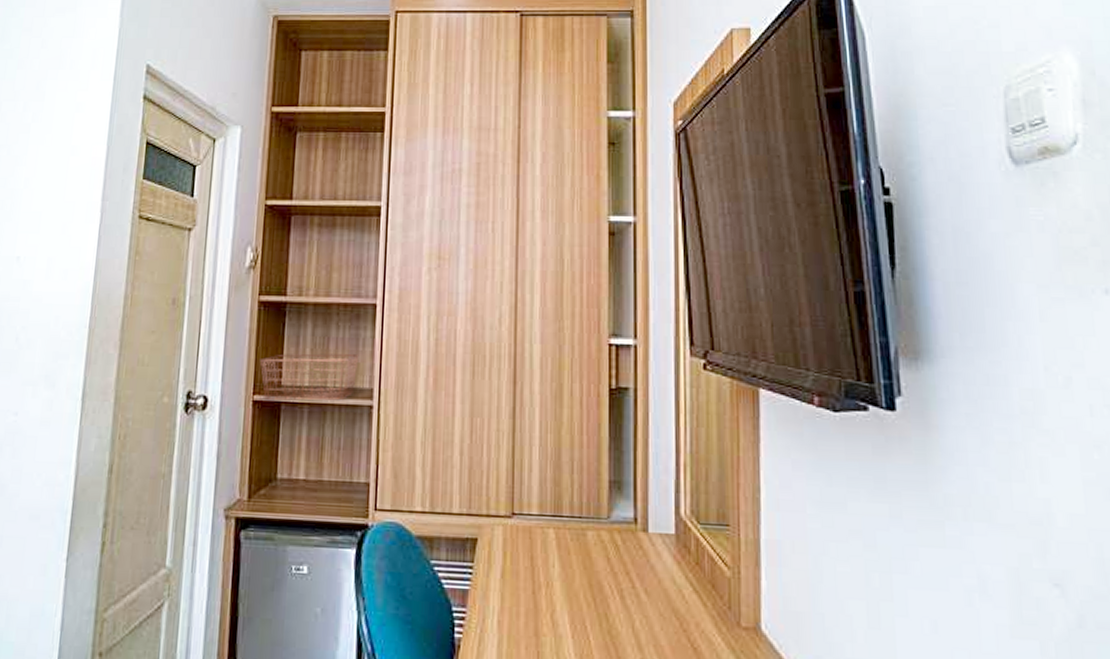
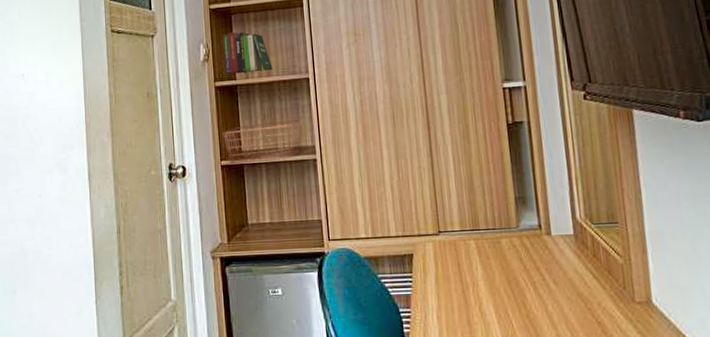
books: none [275,237,334,290] -> present [222,31,273,75]

